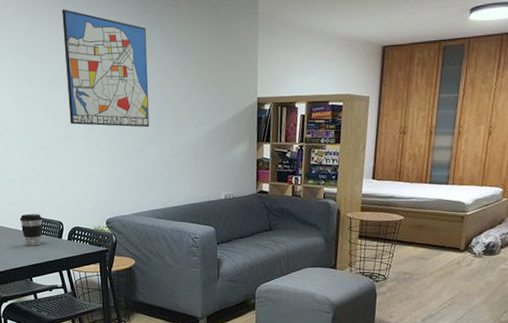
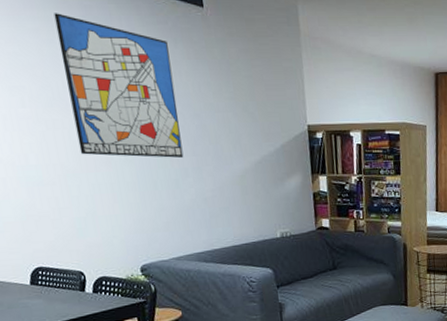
coffee cup: present [20,214,43,246] -> none [24,263,59,303]

